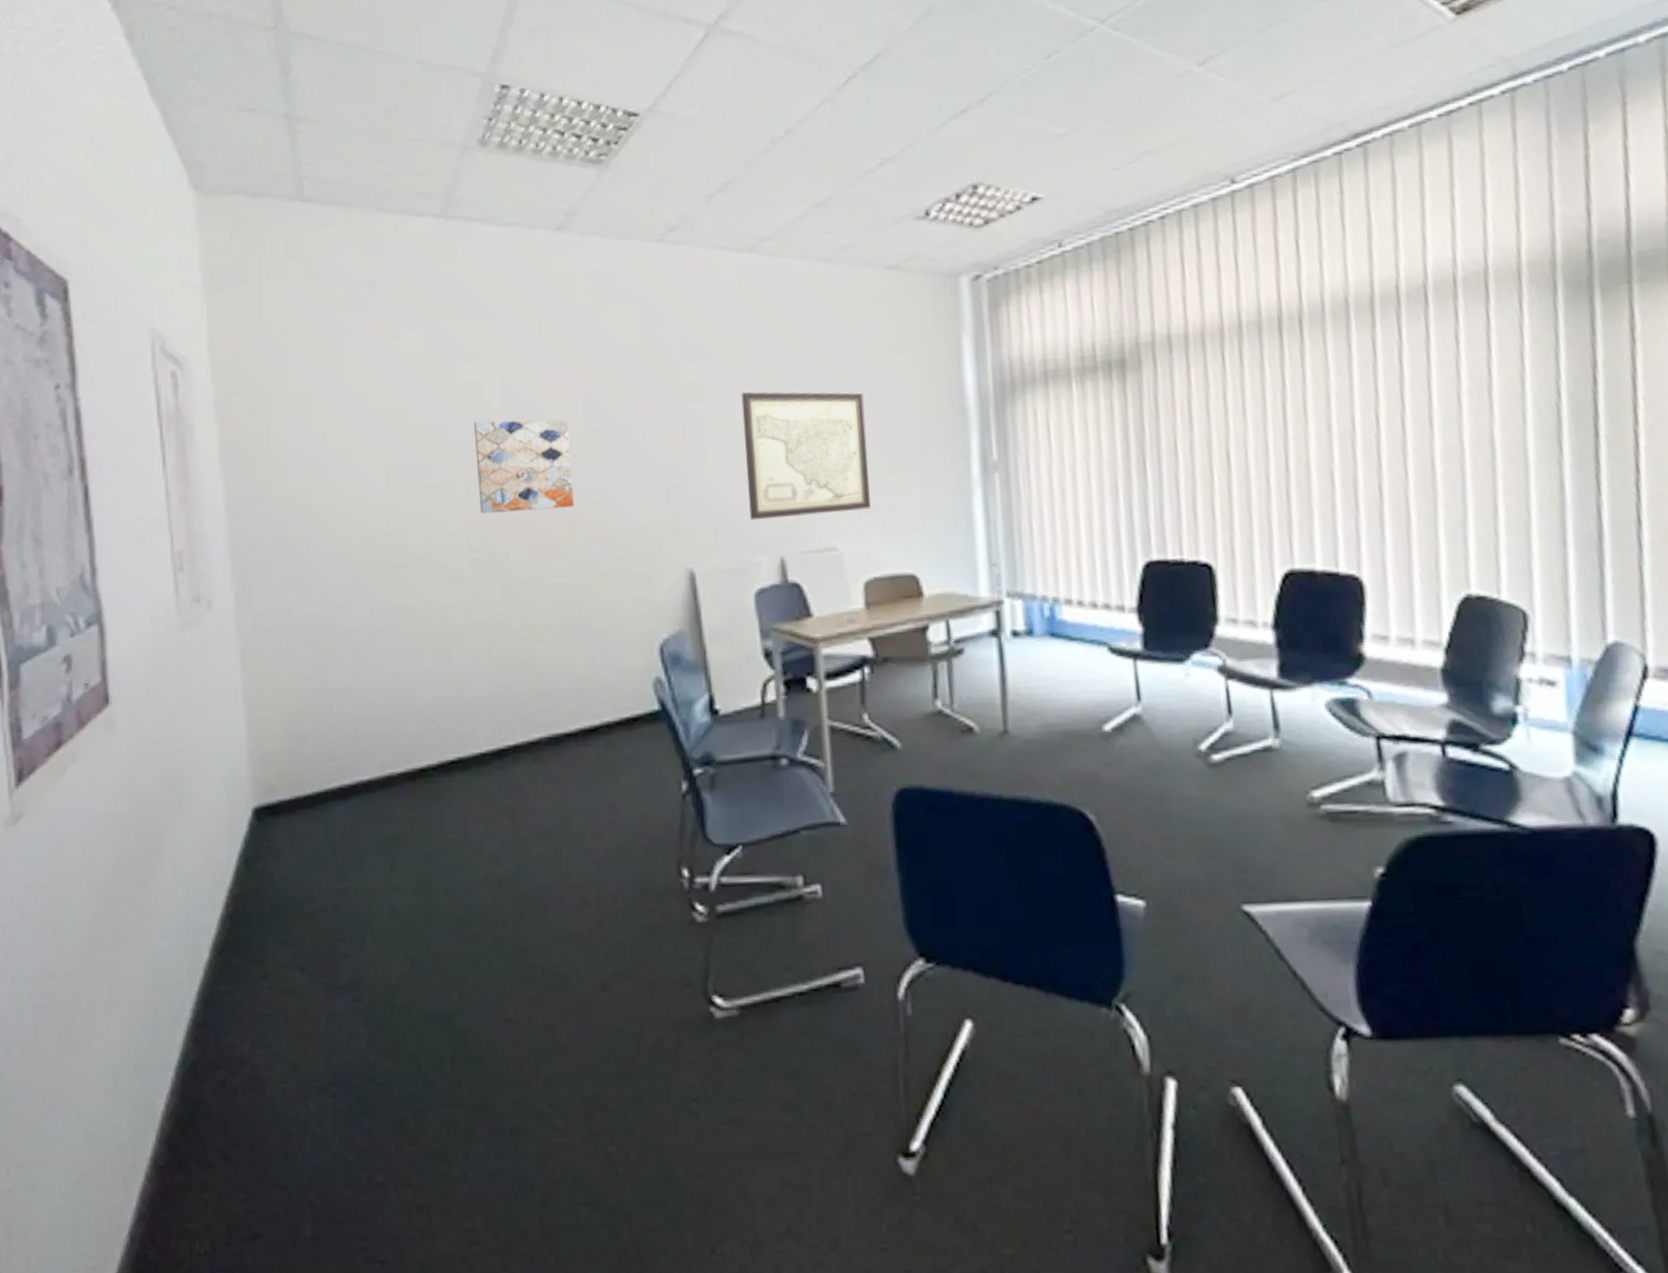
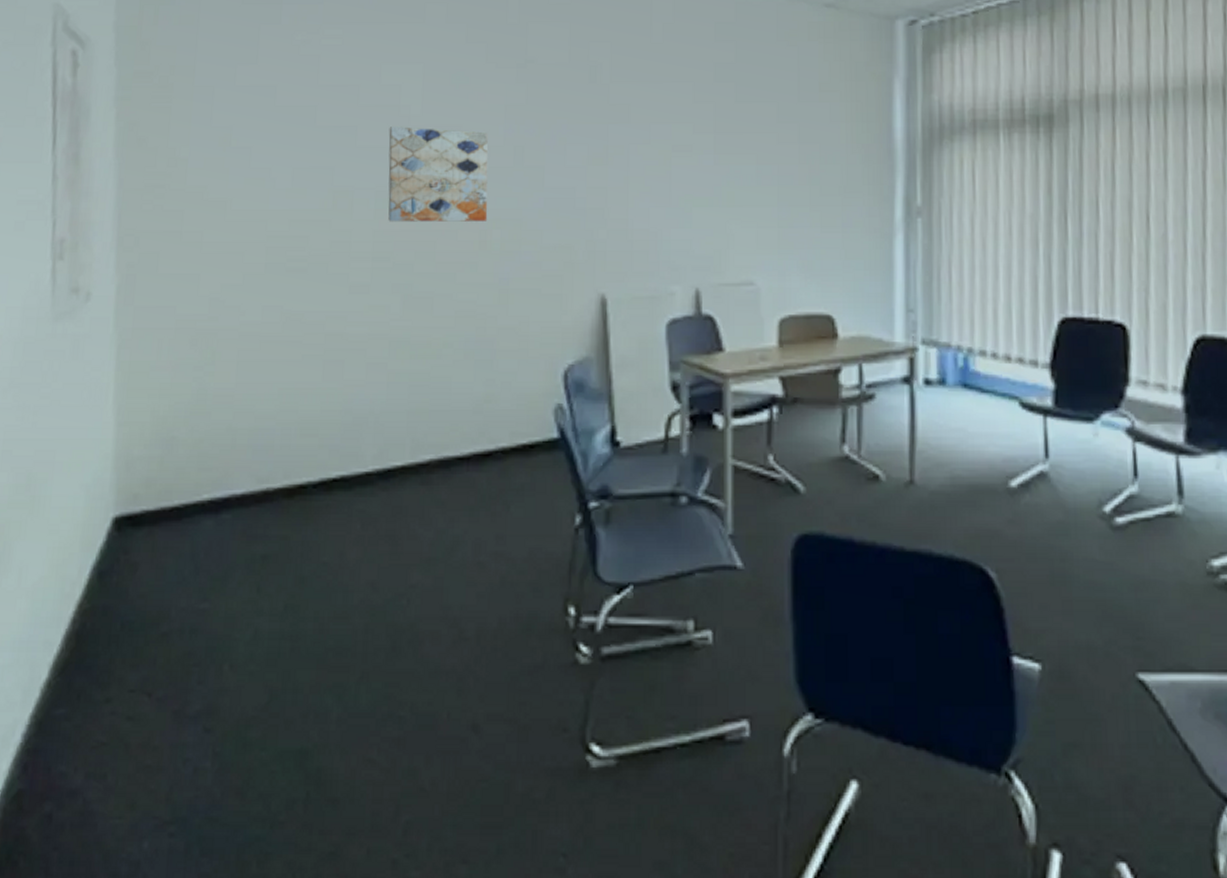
wall art: present [741,391,871,521] -> none [667,117,792,249]

